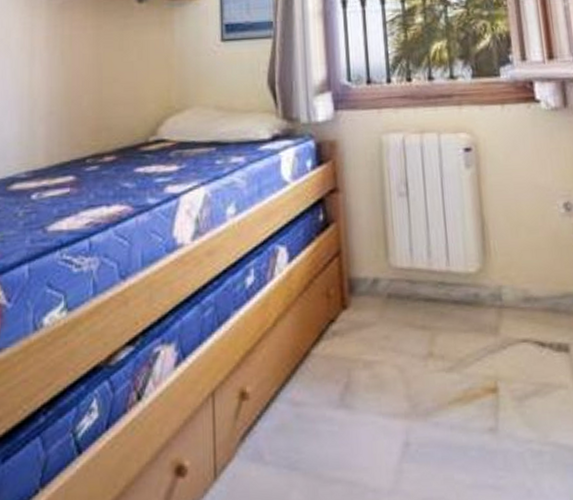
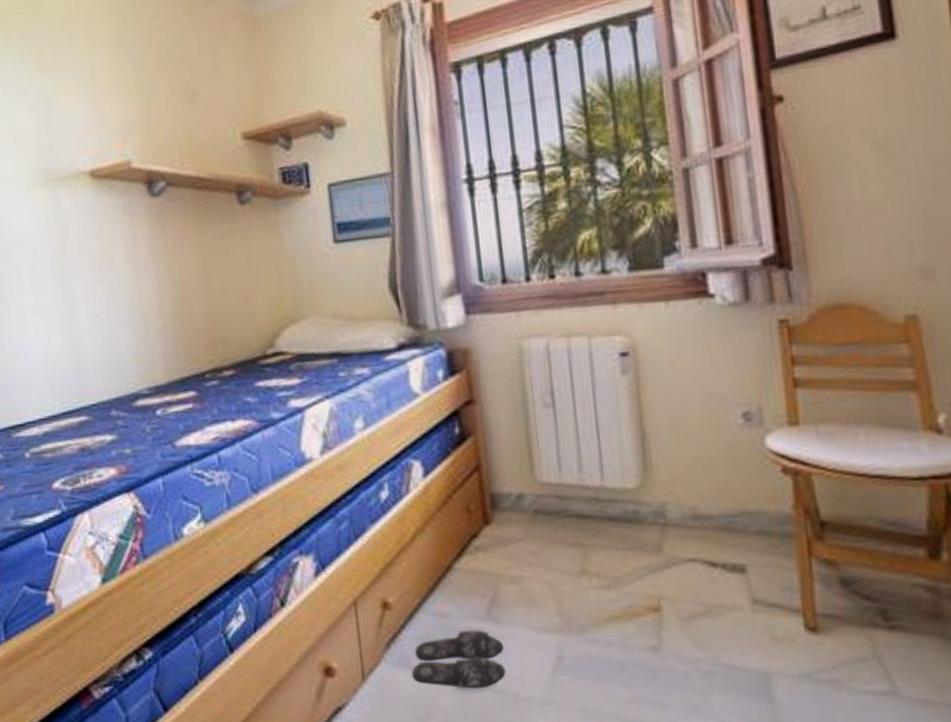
slippers: none [265,418,356,482] -> present [412,630,506,689]

